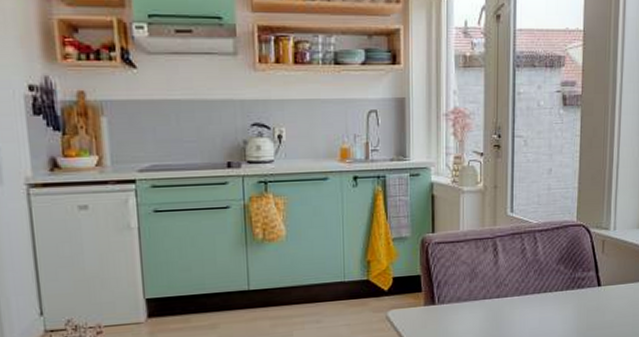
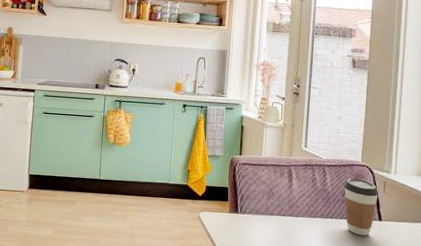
coffee cup: none [558,241,597,307] -> present [344,178,379,236]

